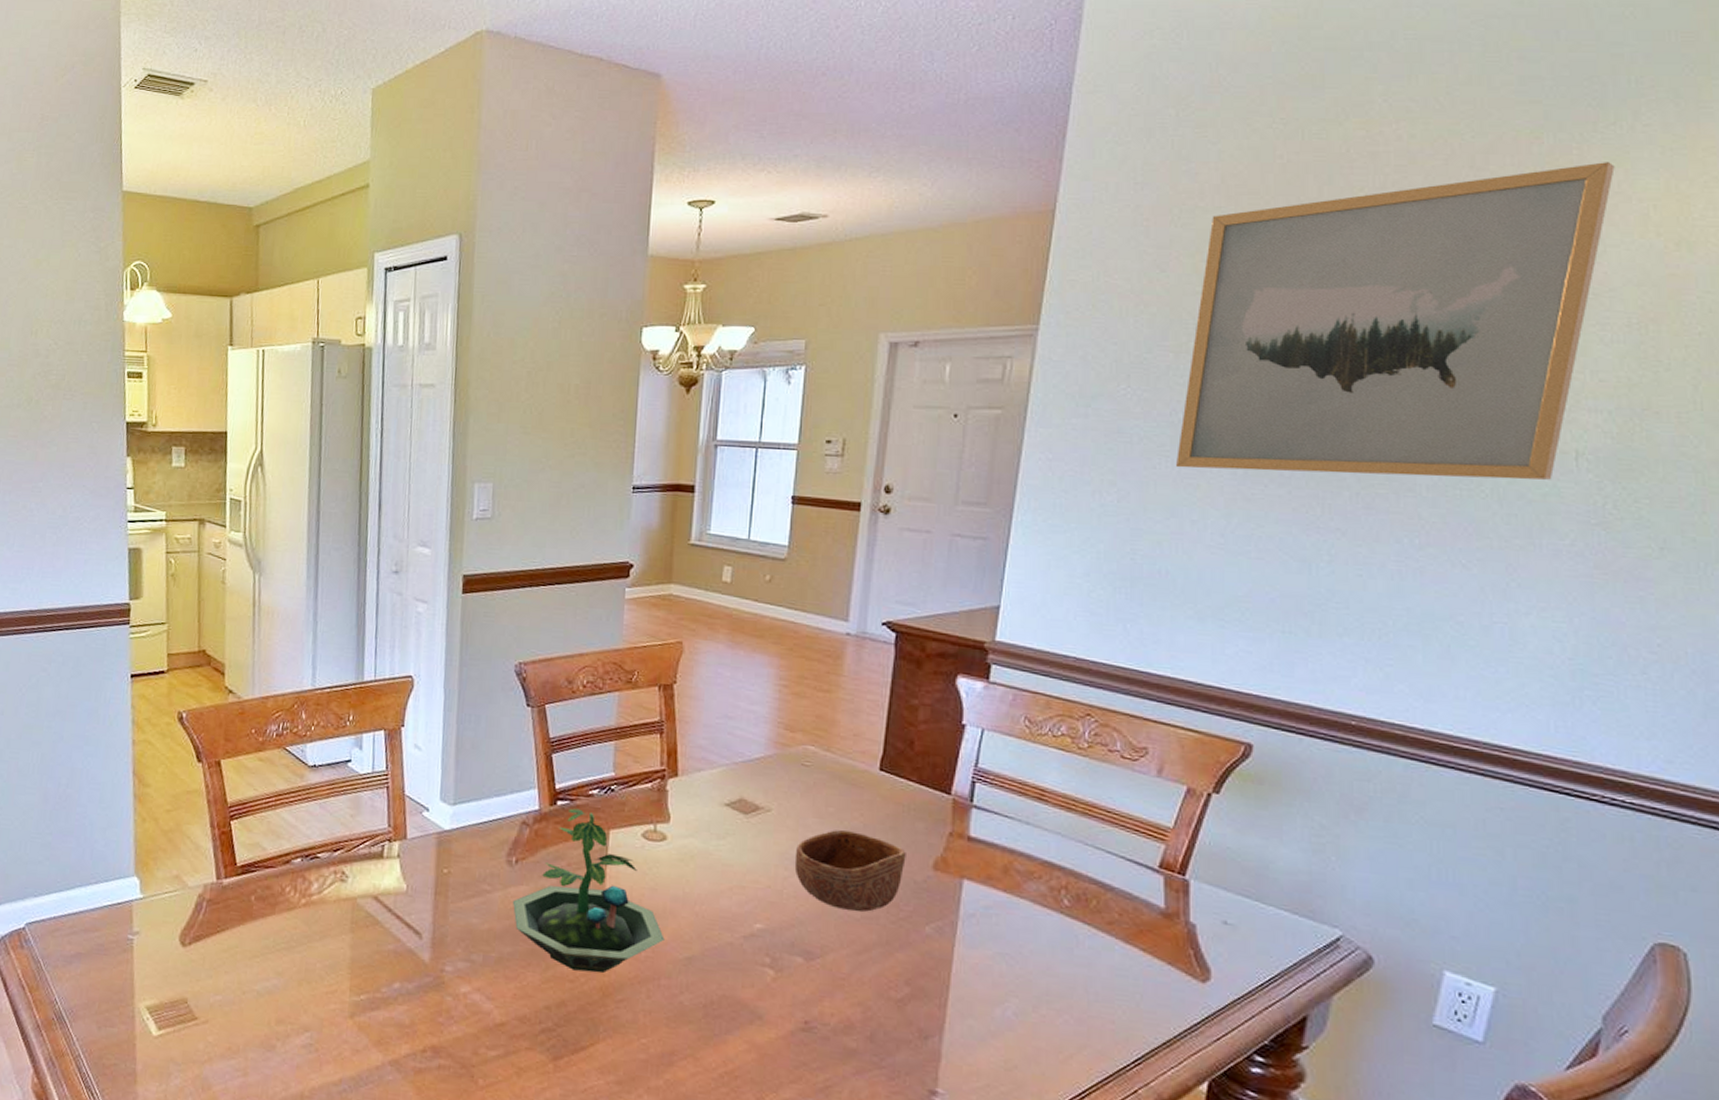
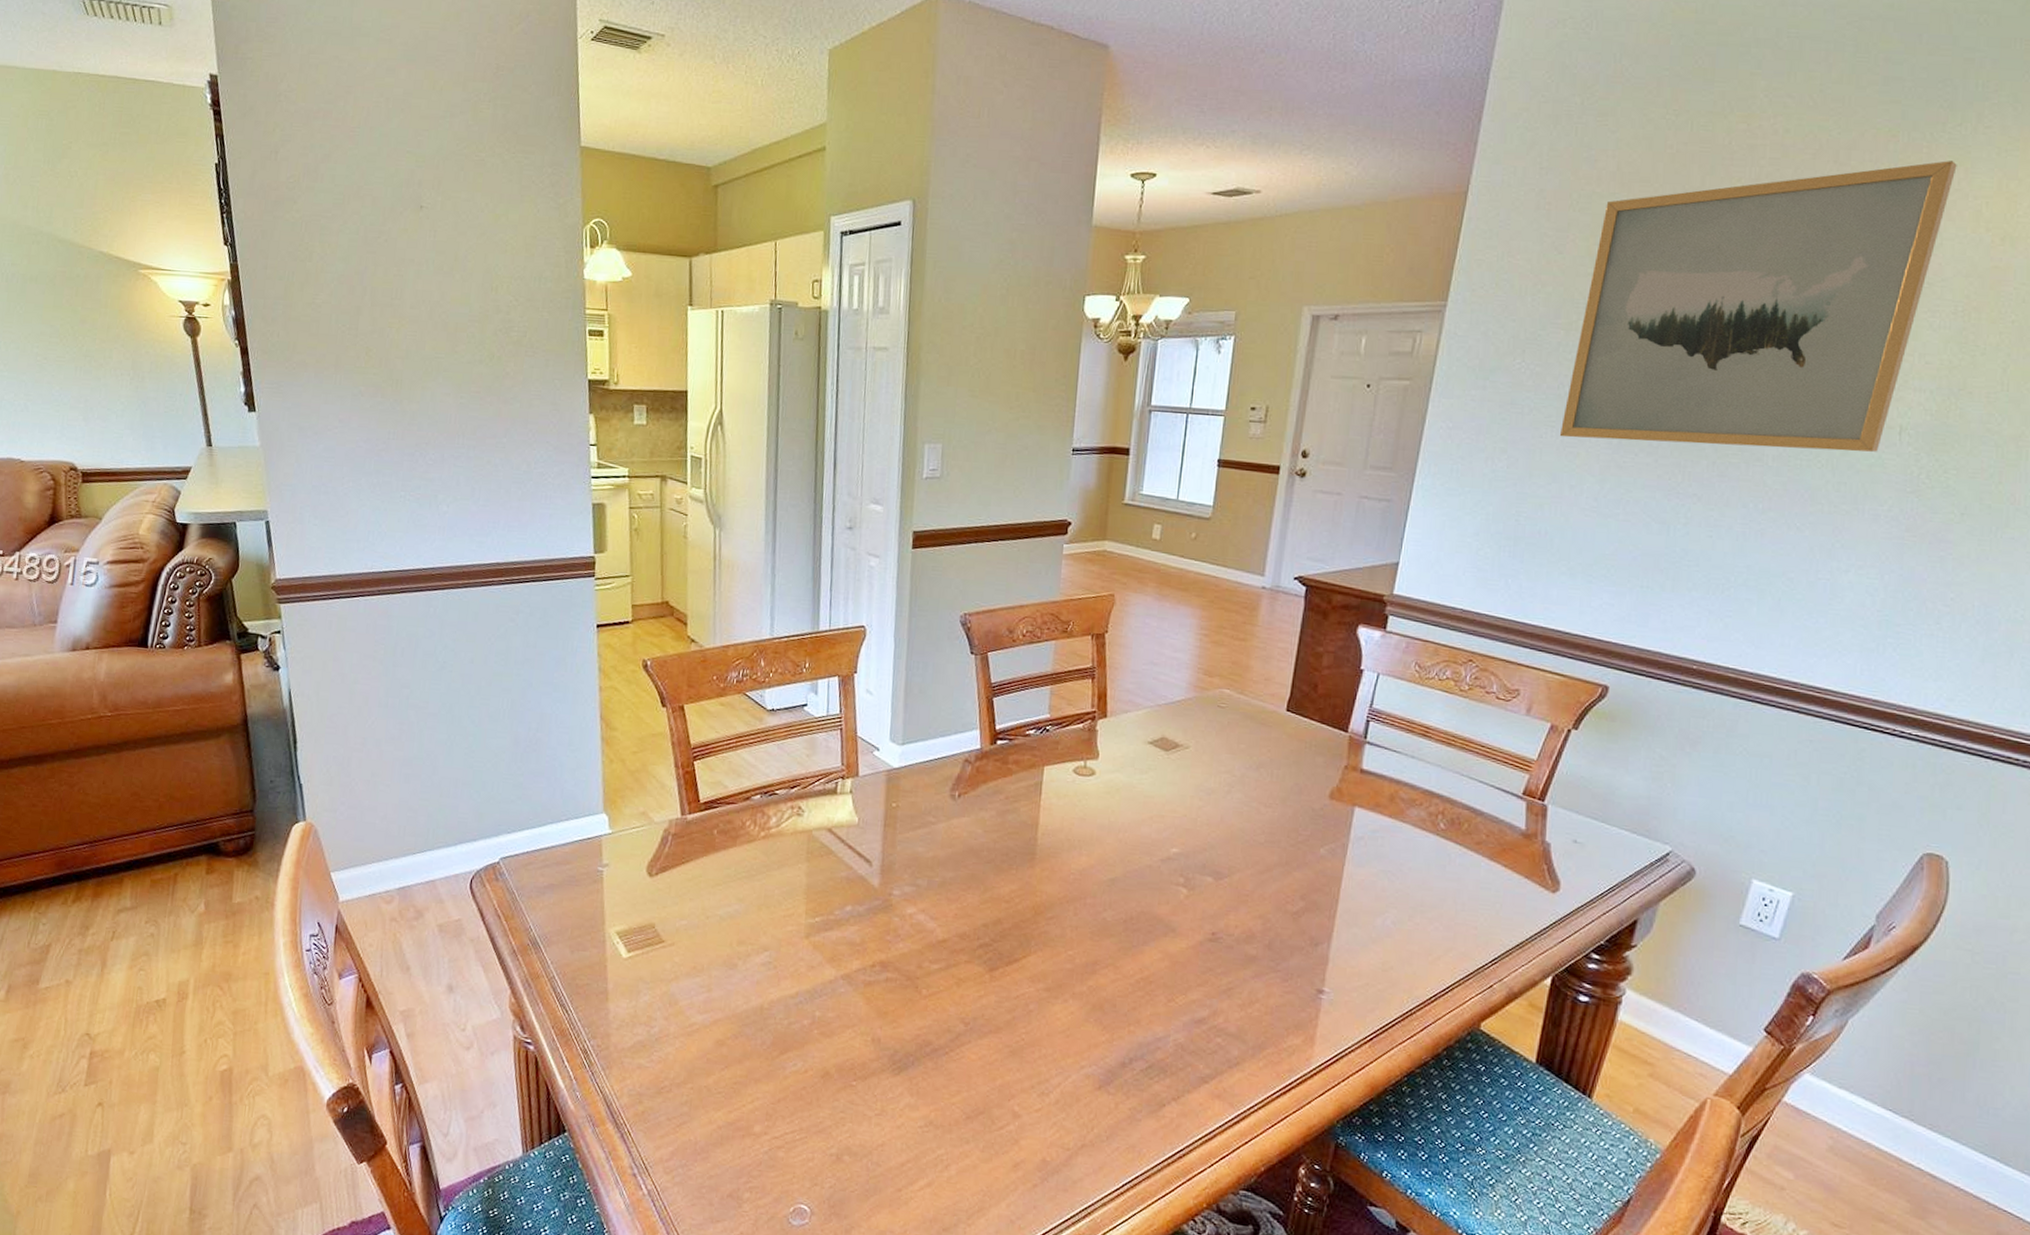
terrarium: present [513,808,665,973] -> none [955,747,1091,894]
bowl: present [794,830,906,913] -> none [1208,764,1307,837]

